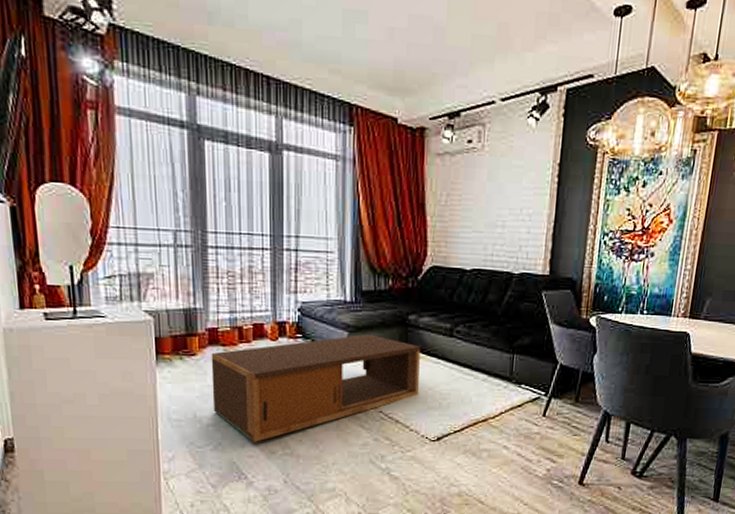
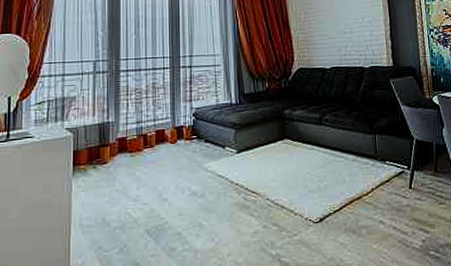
coffee table: present [211,334,420,442] -> none [120,130,299,241]

